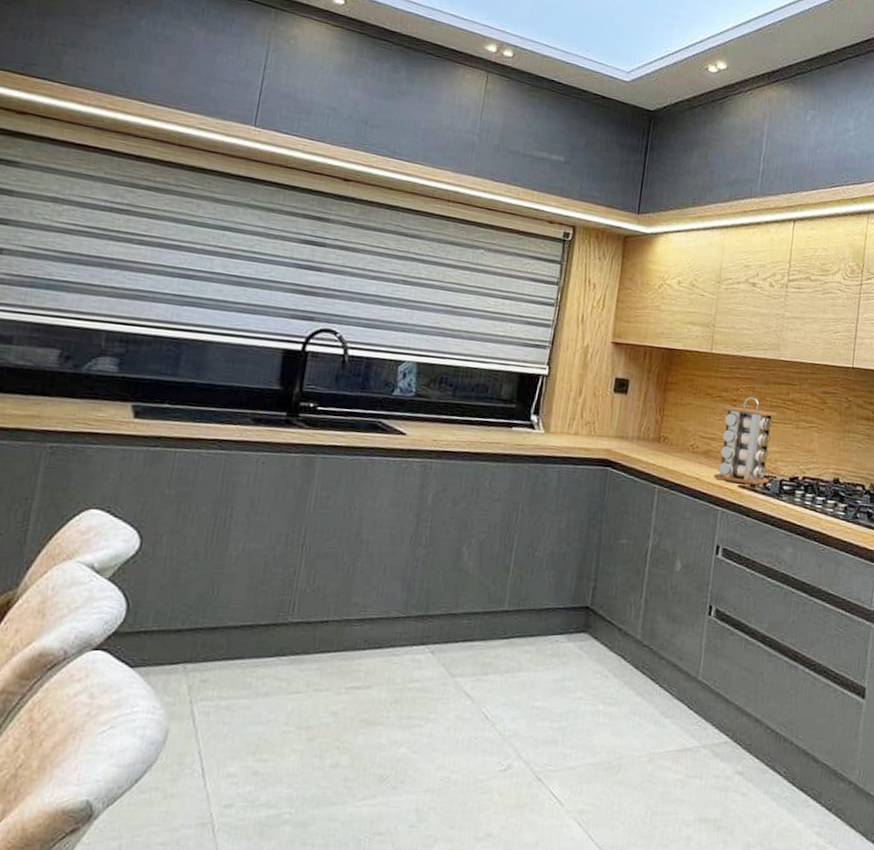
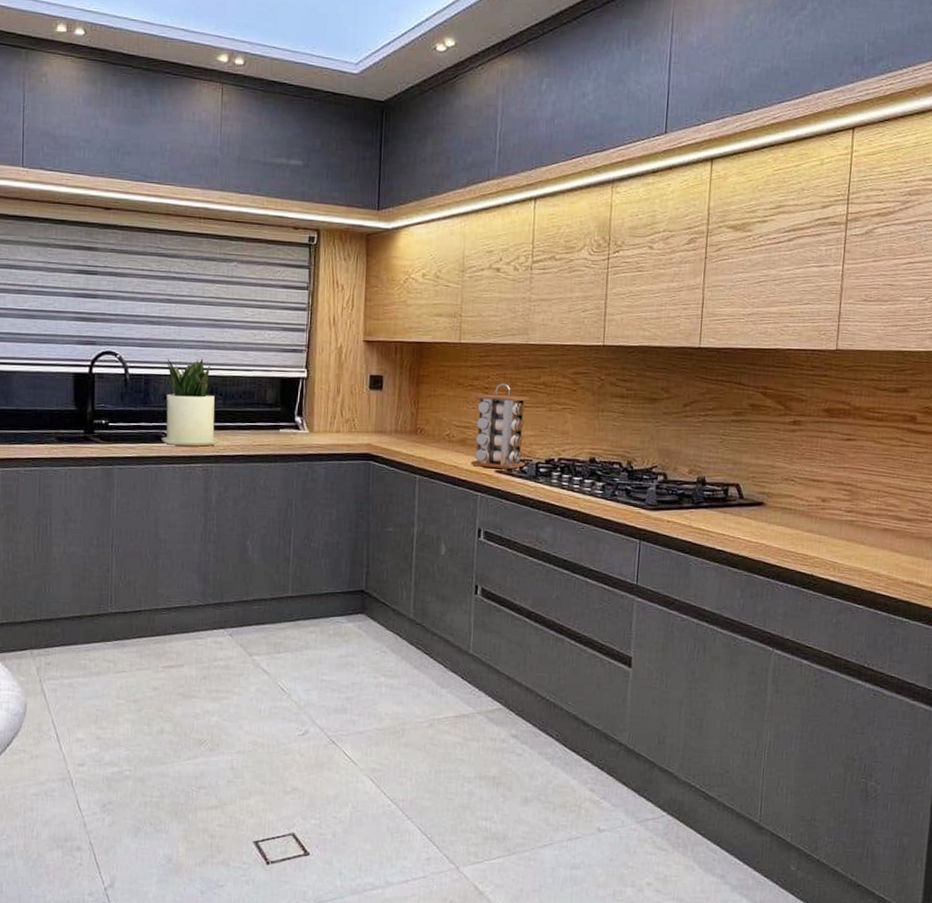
planter: none [376,342,444,440] -> present [161,358,219,447]

